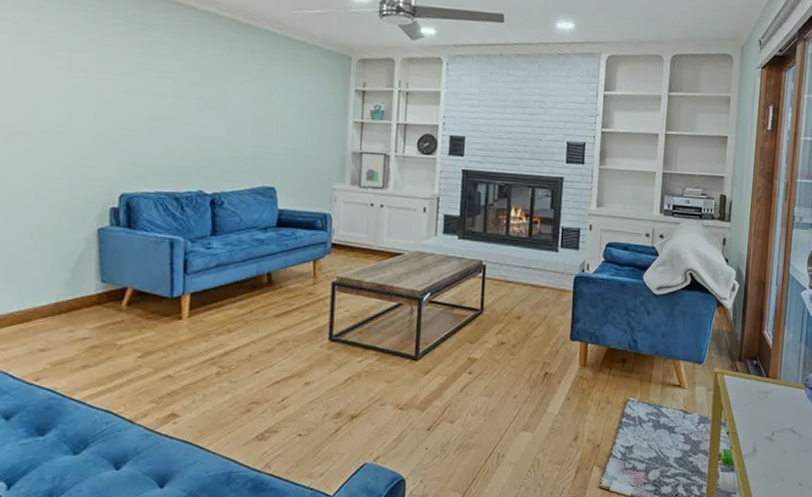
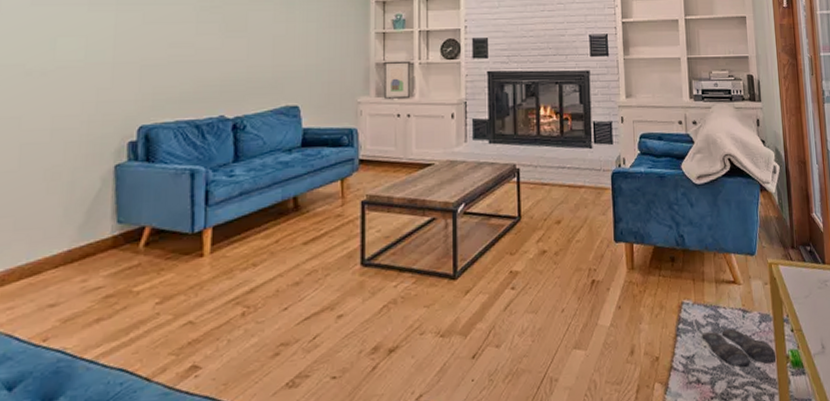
slippers: none [642,427,710,461] -> present [702,329,777,369]

